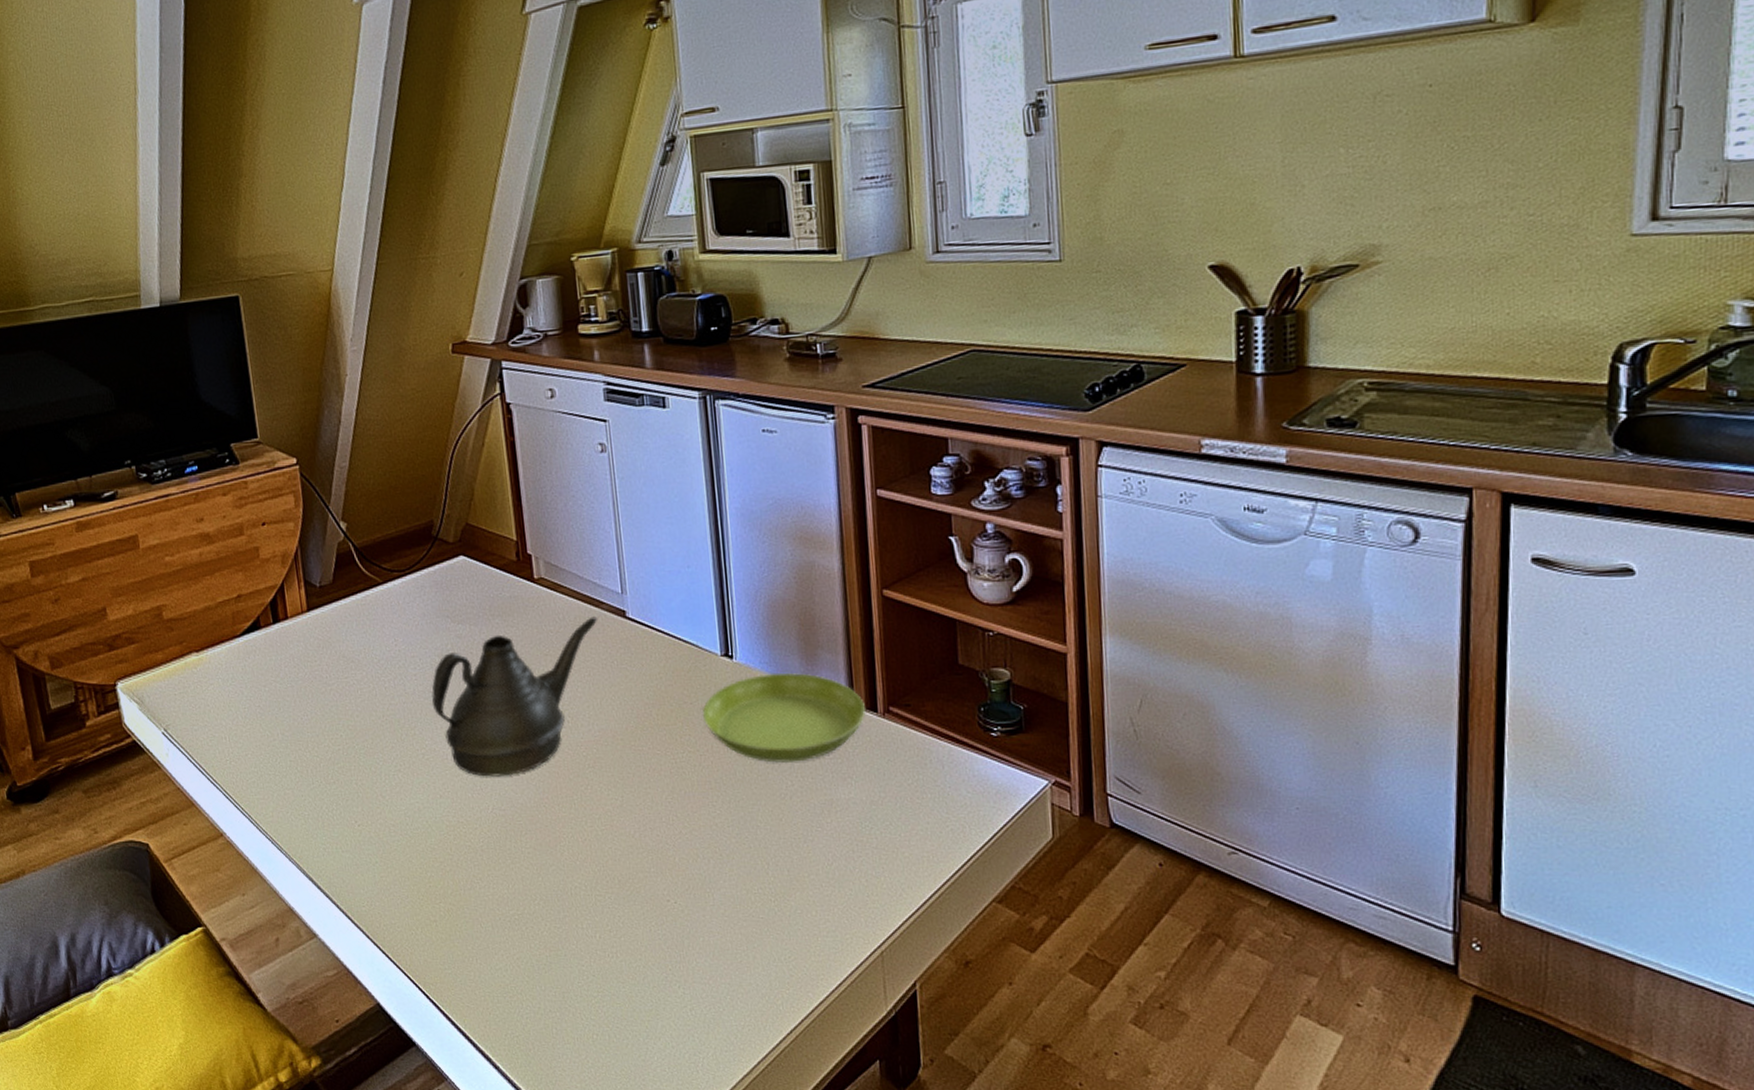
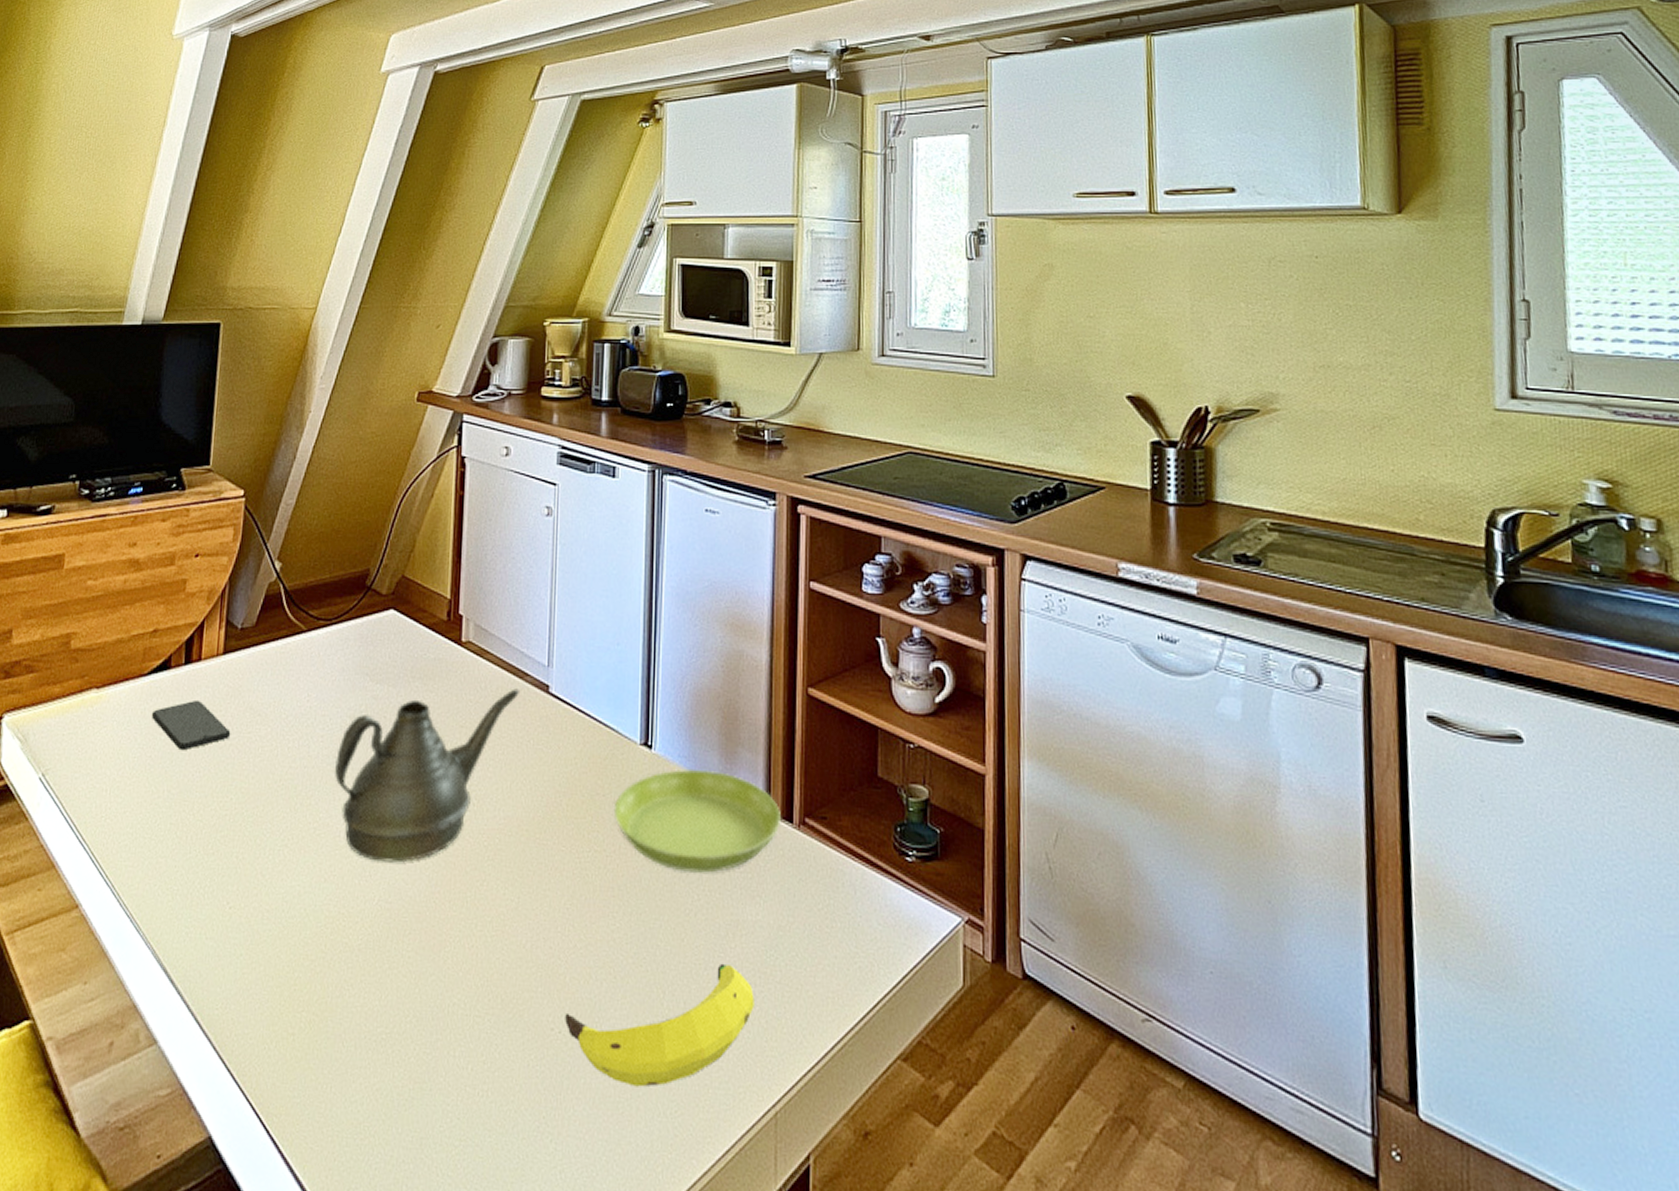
smartphone: none [252,653,329,699] -> present [152,699,231,751]
banana: none [679,836,854,940] -> present [565,963,754,1087]

